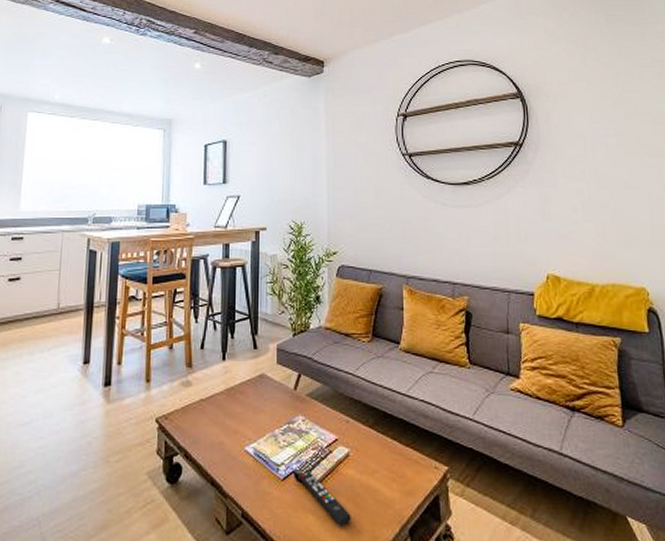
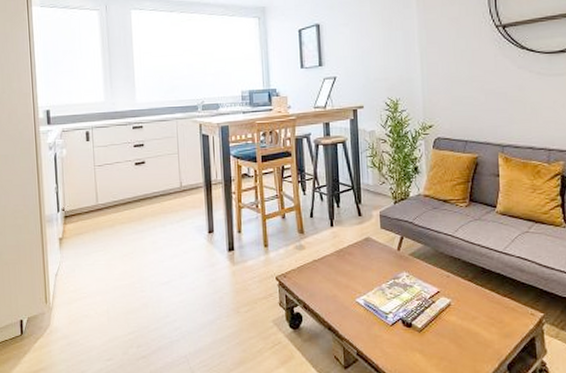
remote control: present [298,470,351,526] -> none [405,317,454,362]

